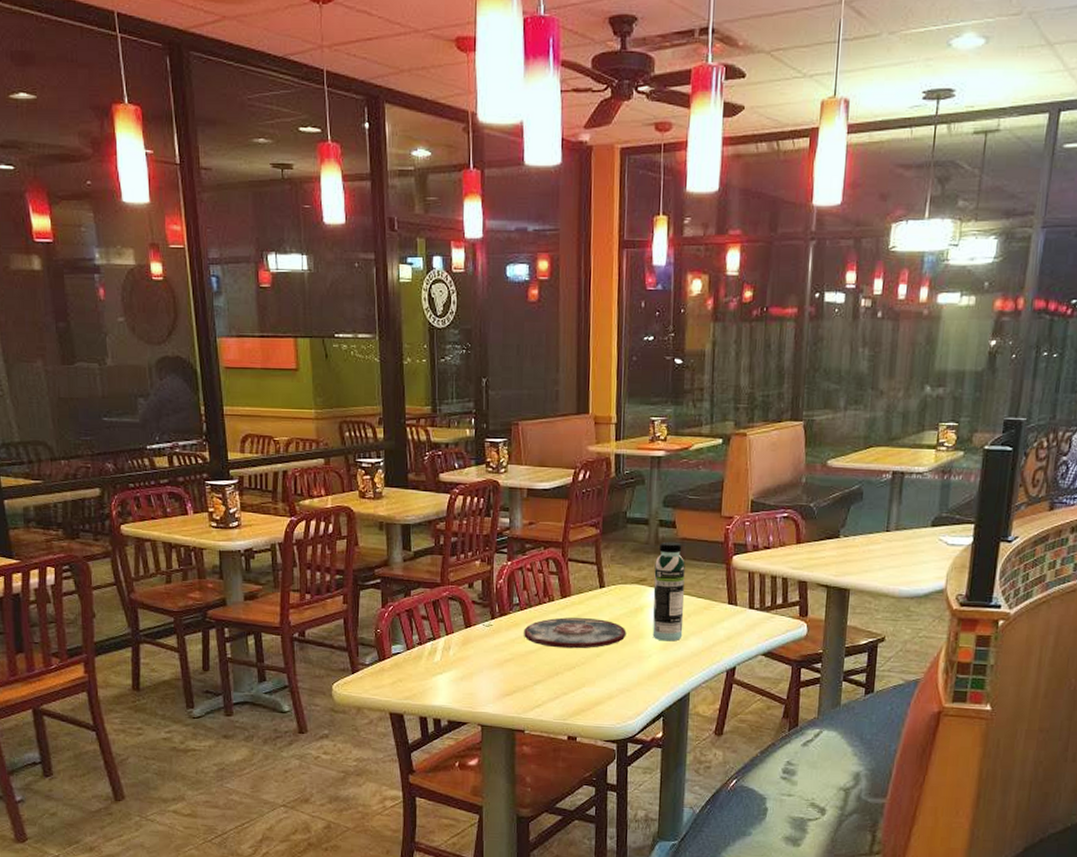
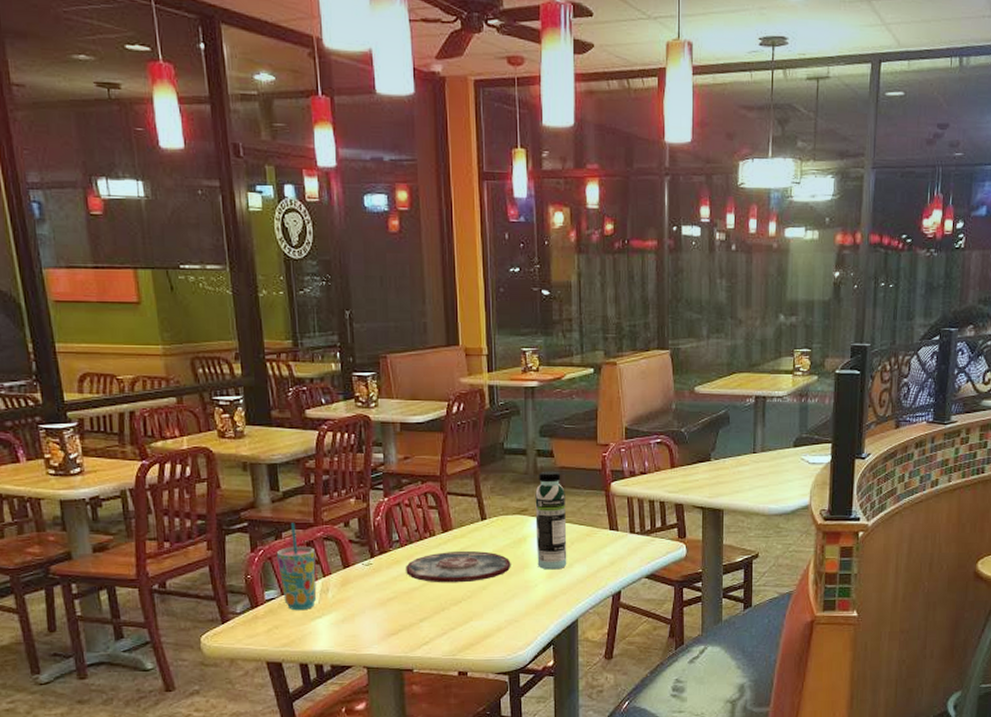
cup: none [404,582,440,666] -> present [276,523,317,611]

